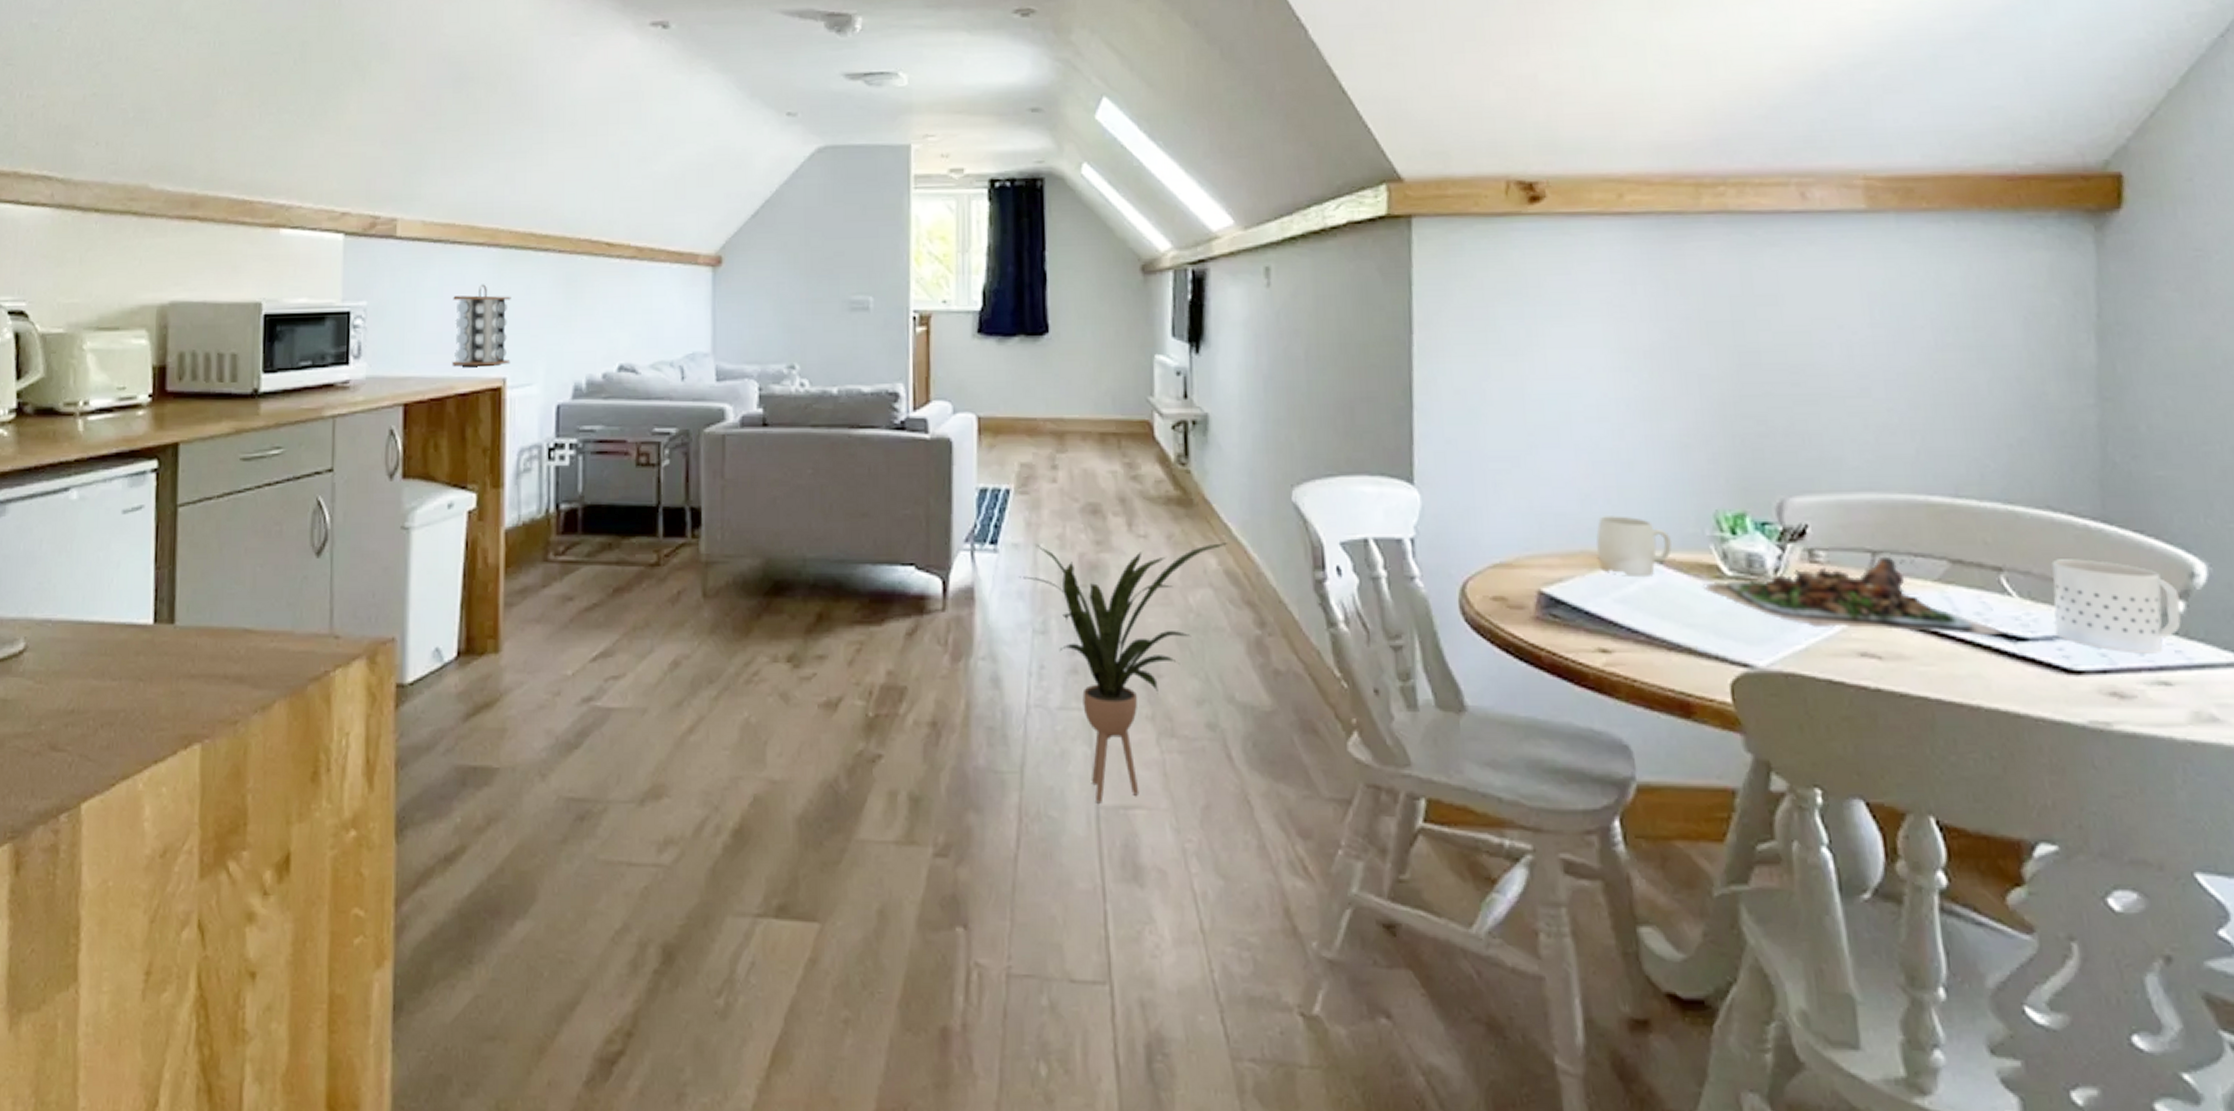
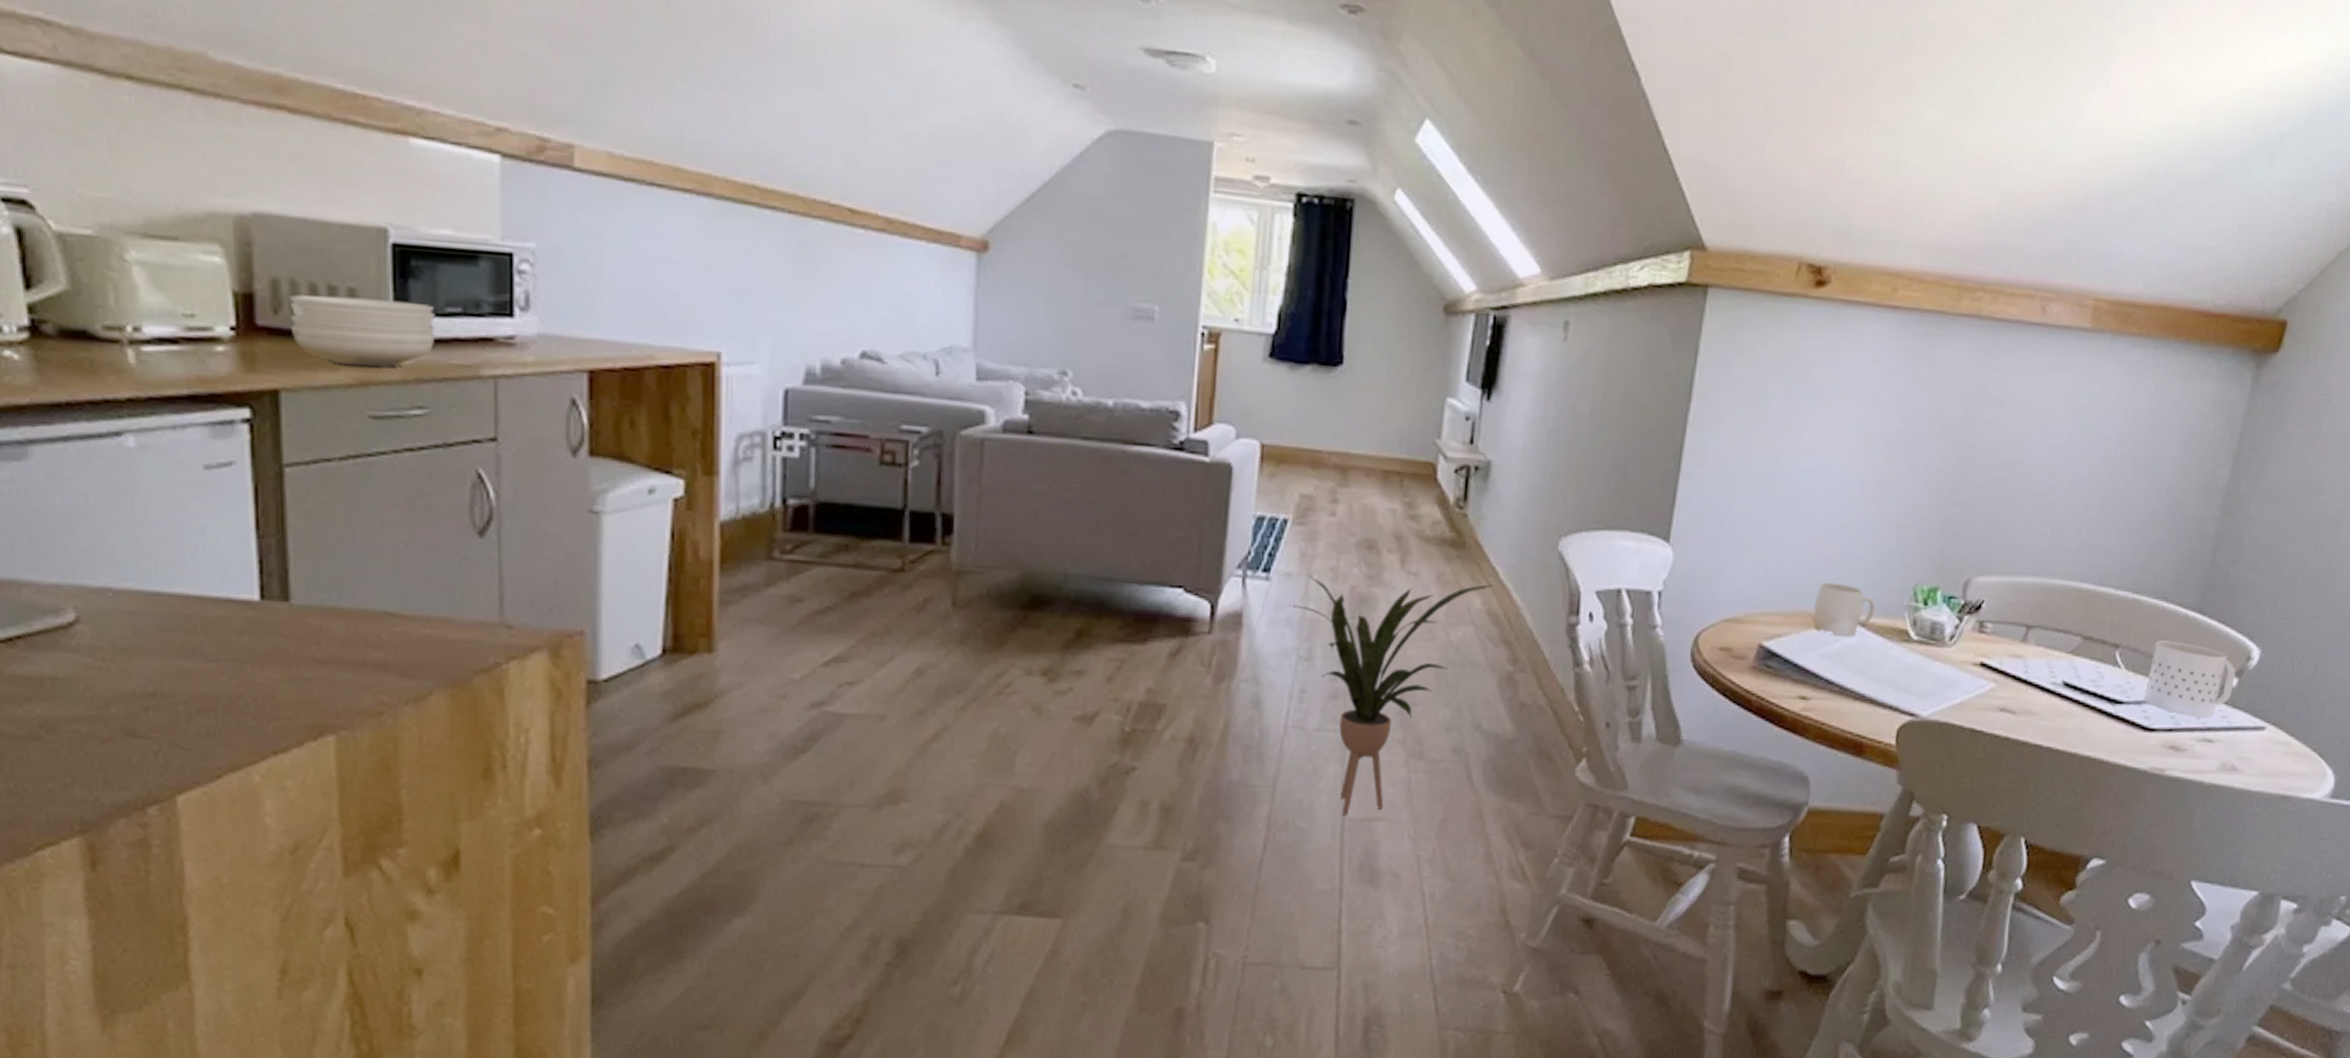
bowl: none [189,360,292,416] -> present [289,294,436,367]
spice rack: present [452,284,511,368] -> none [651,239,728,339]
food platter: present [1702,556,2014,636] -> none [1891,630,2114,699]

